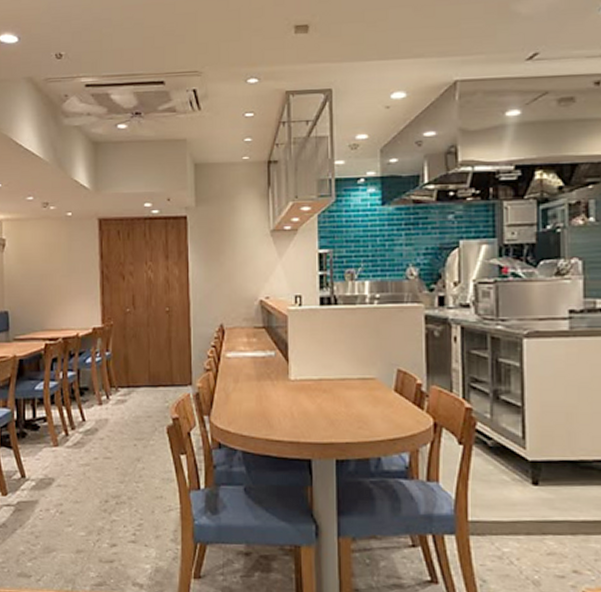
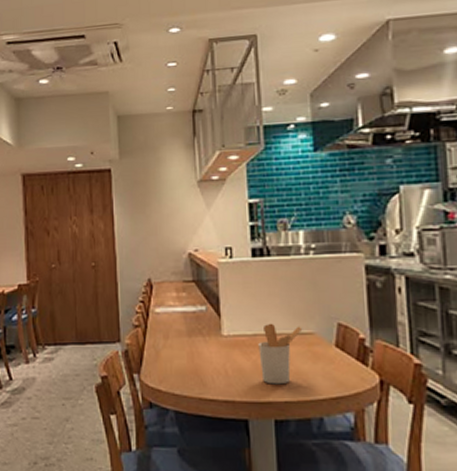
utensil holder: none [323,368,365,427] -> present [258,323,303,385]

